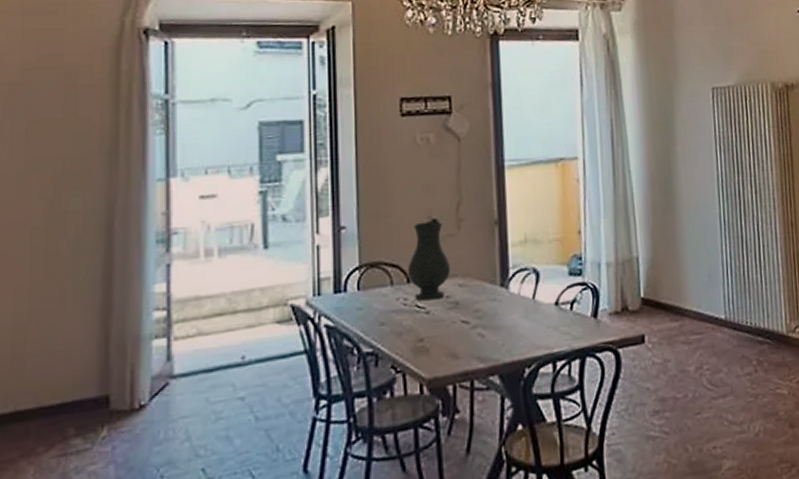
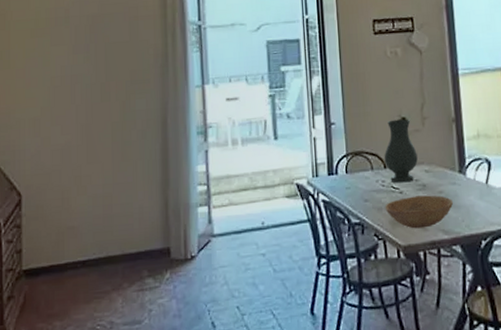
bowl: none [406,314,491,357] -> present [385,195,453,229]

